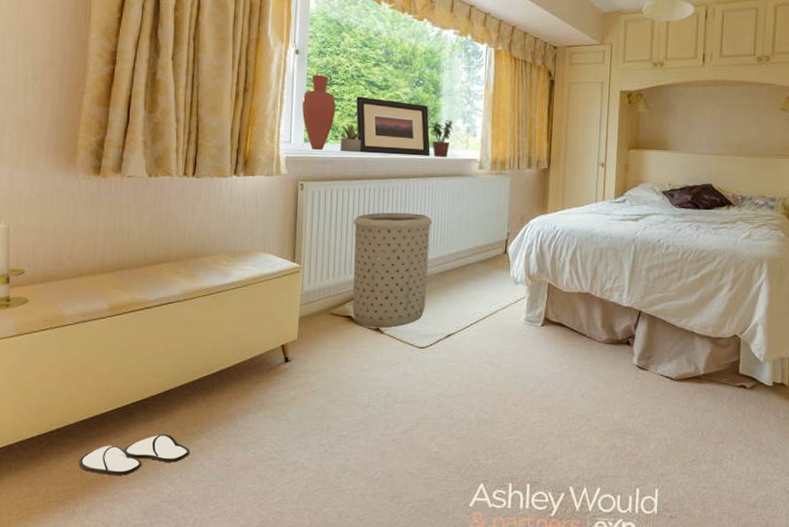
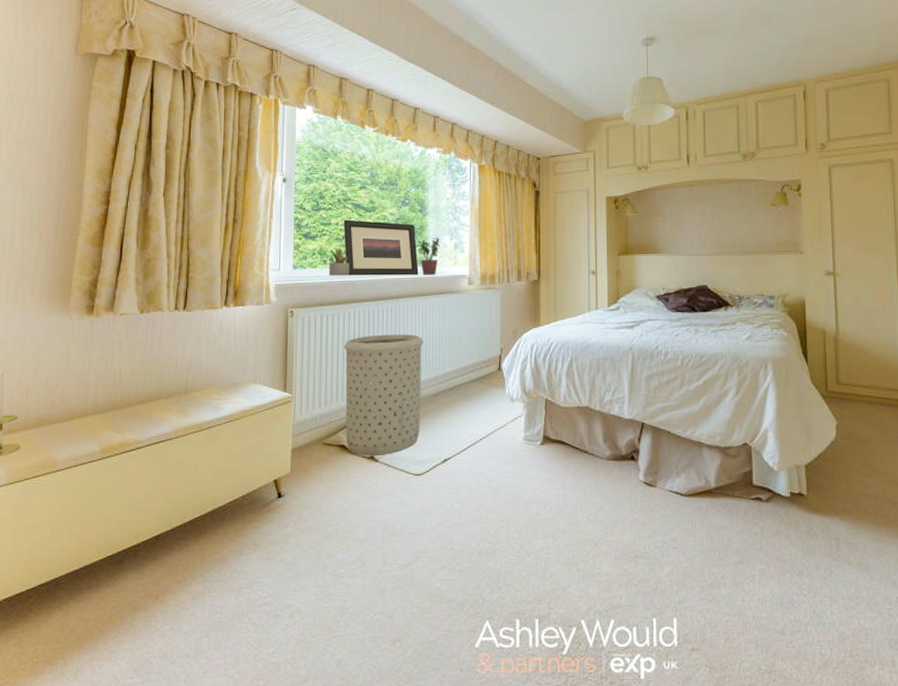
slippers: present [79,434,191,476] -> none [68,583,182,631]
vase: present [302,74,336,151] -> none [290,201,324,277]

